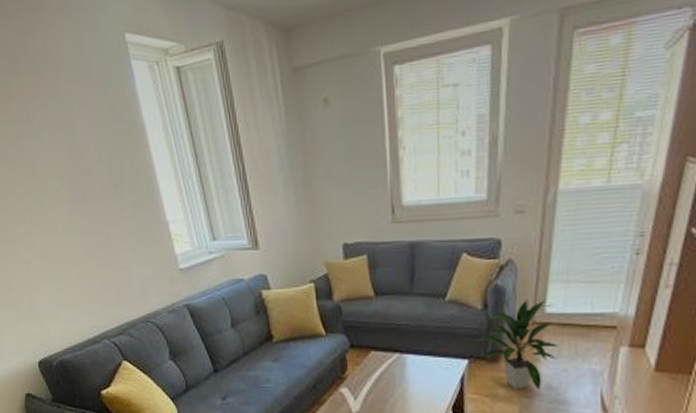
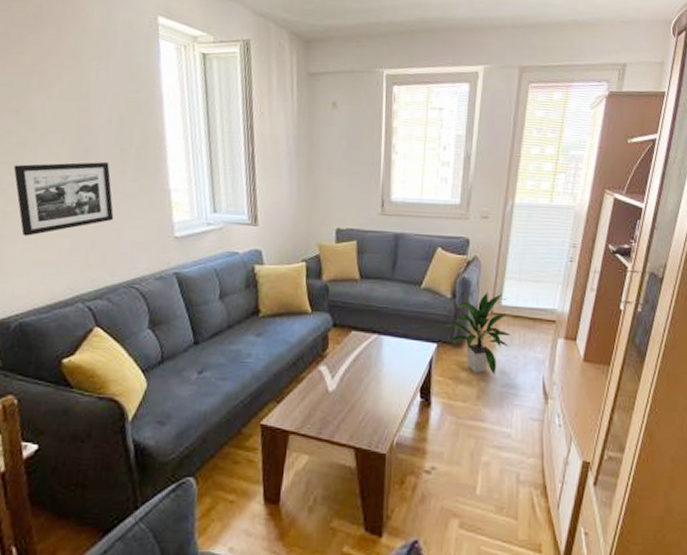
picture frame: none [25,201,121,281] -> present [13,162,114,236]

